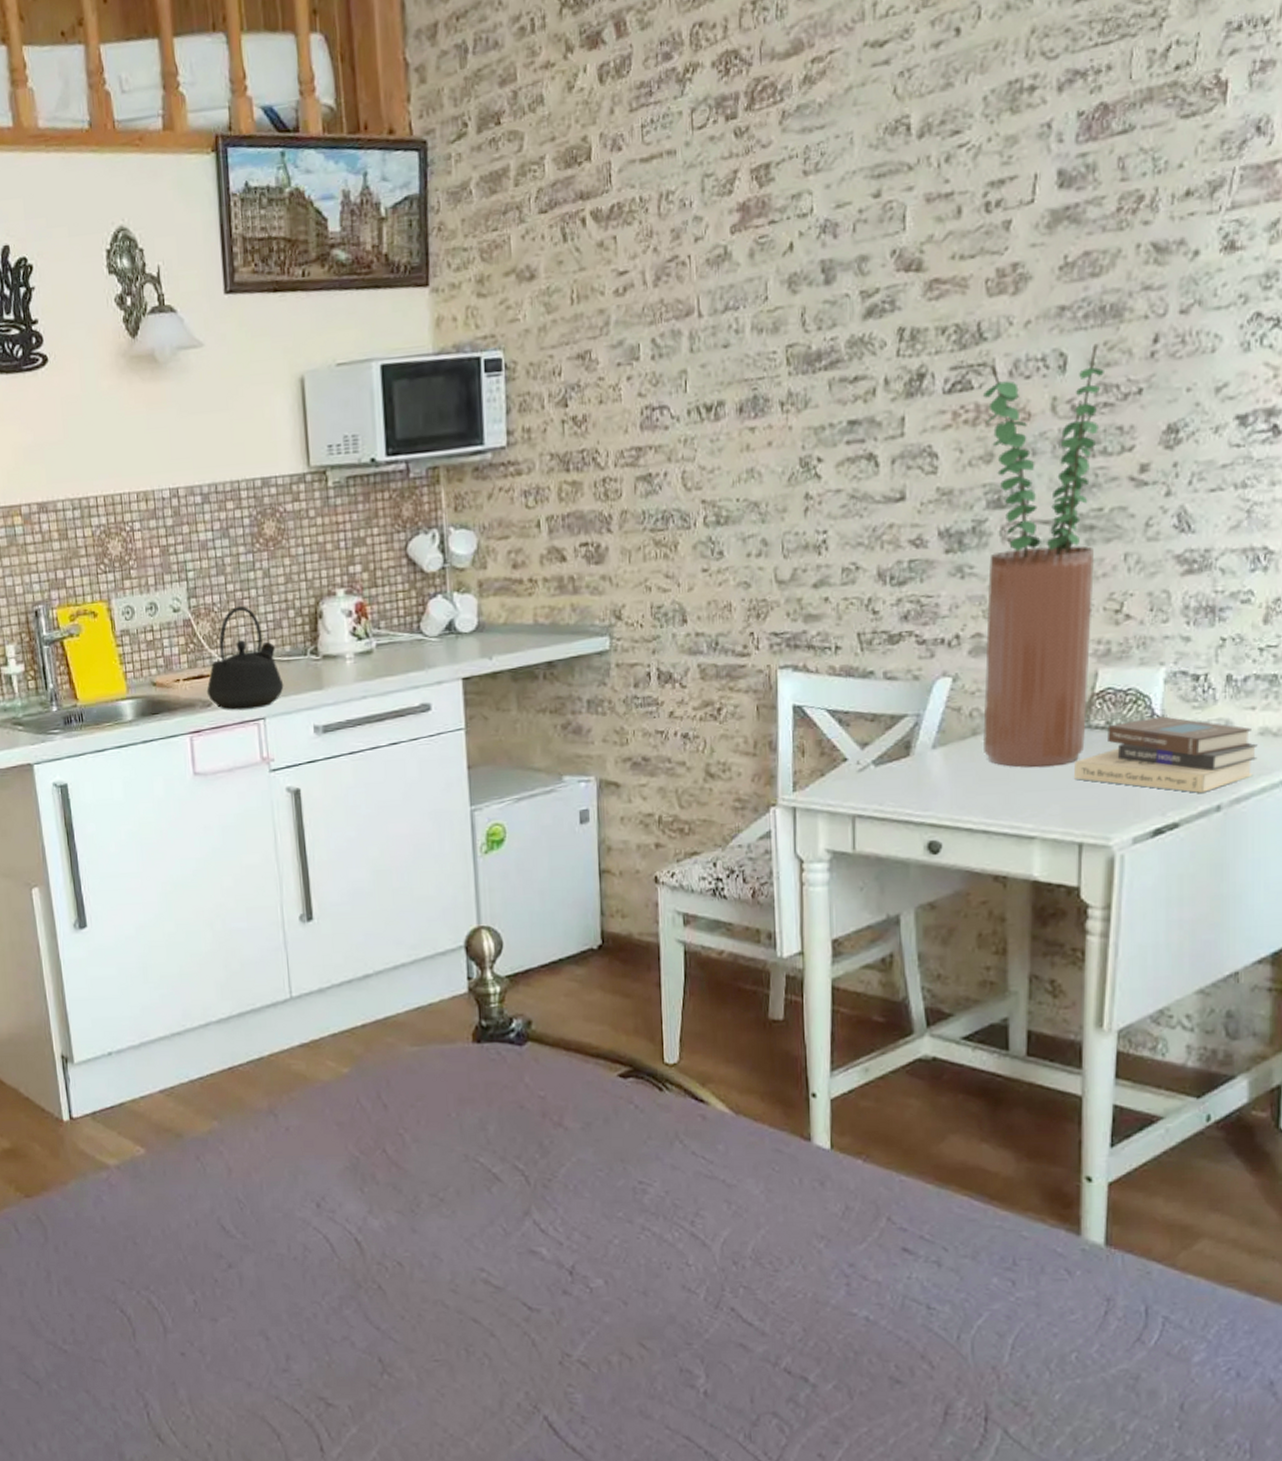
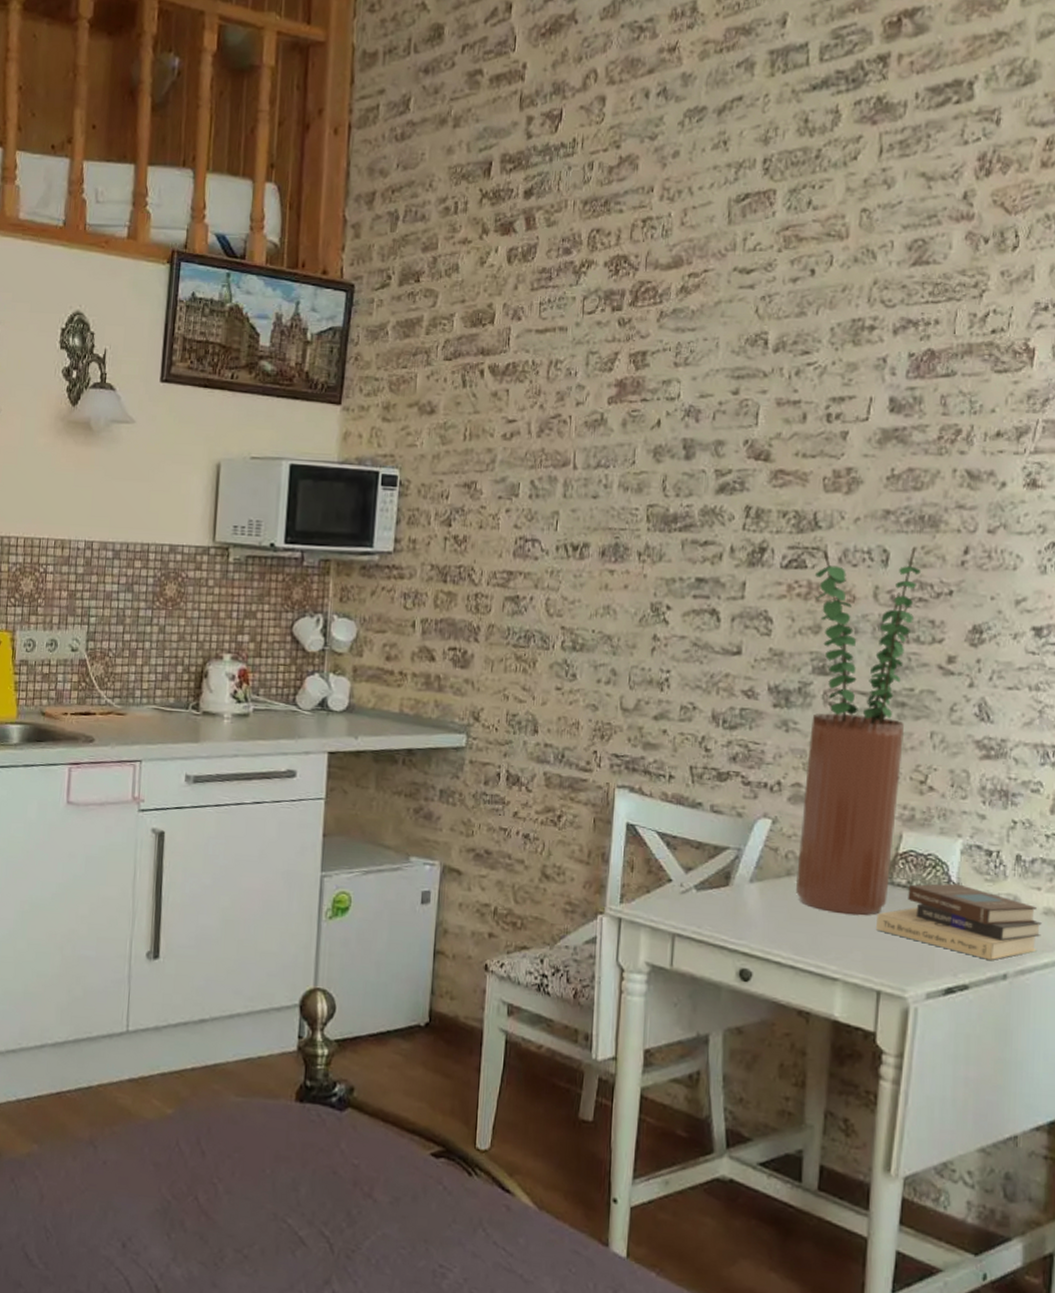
kettle: present [206,606,284,711] -> none [91,655,163,752]

